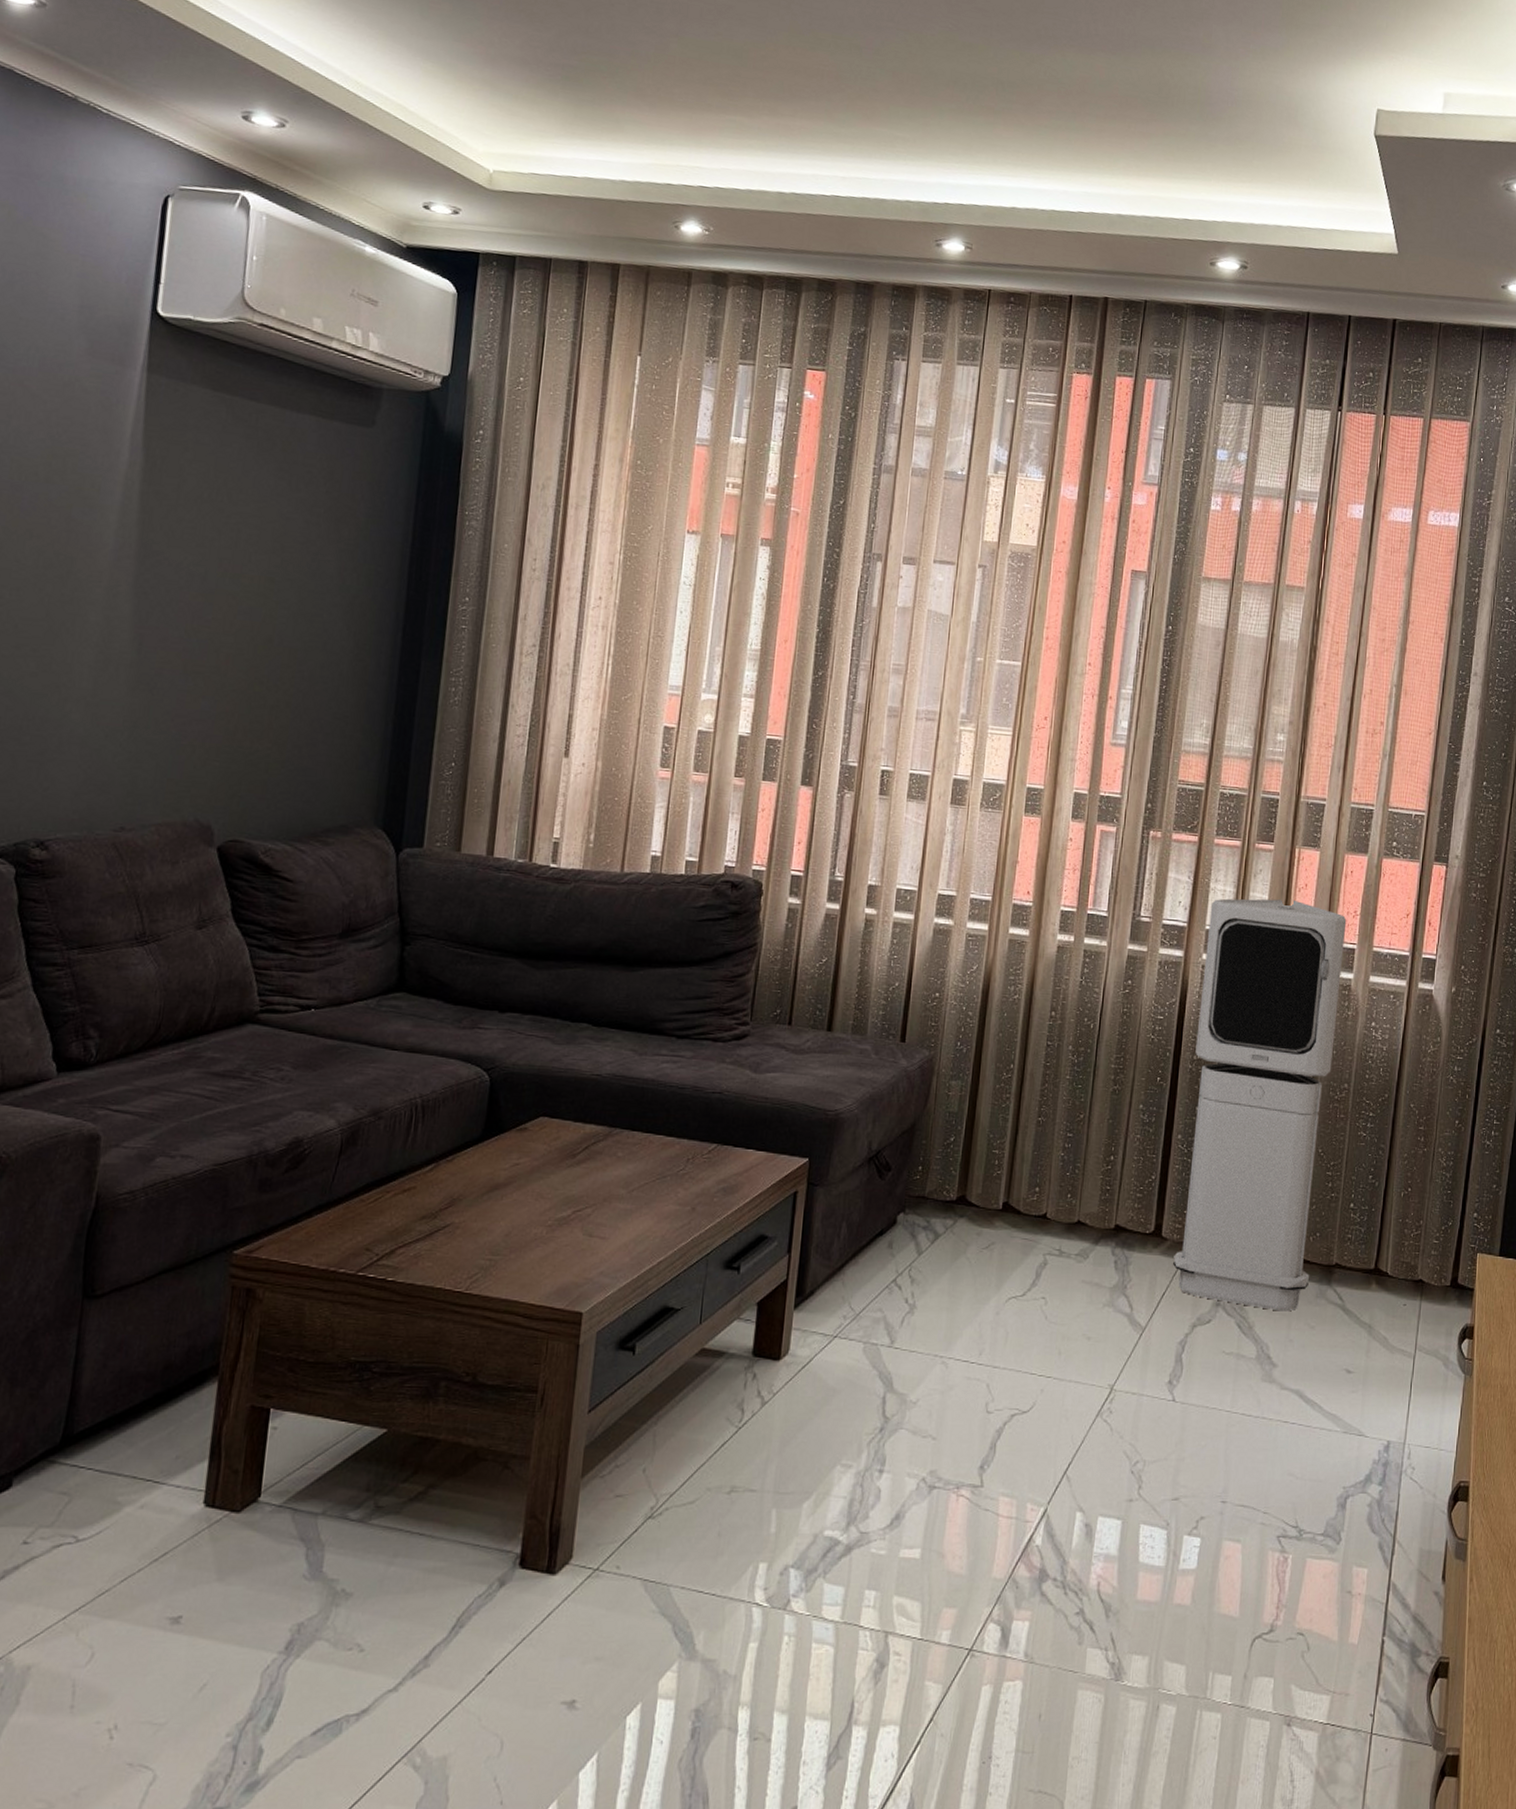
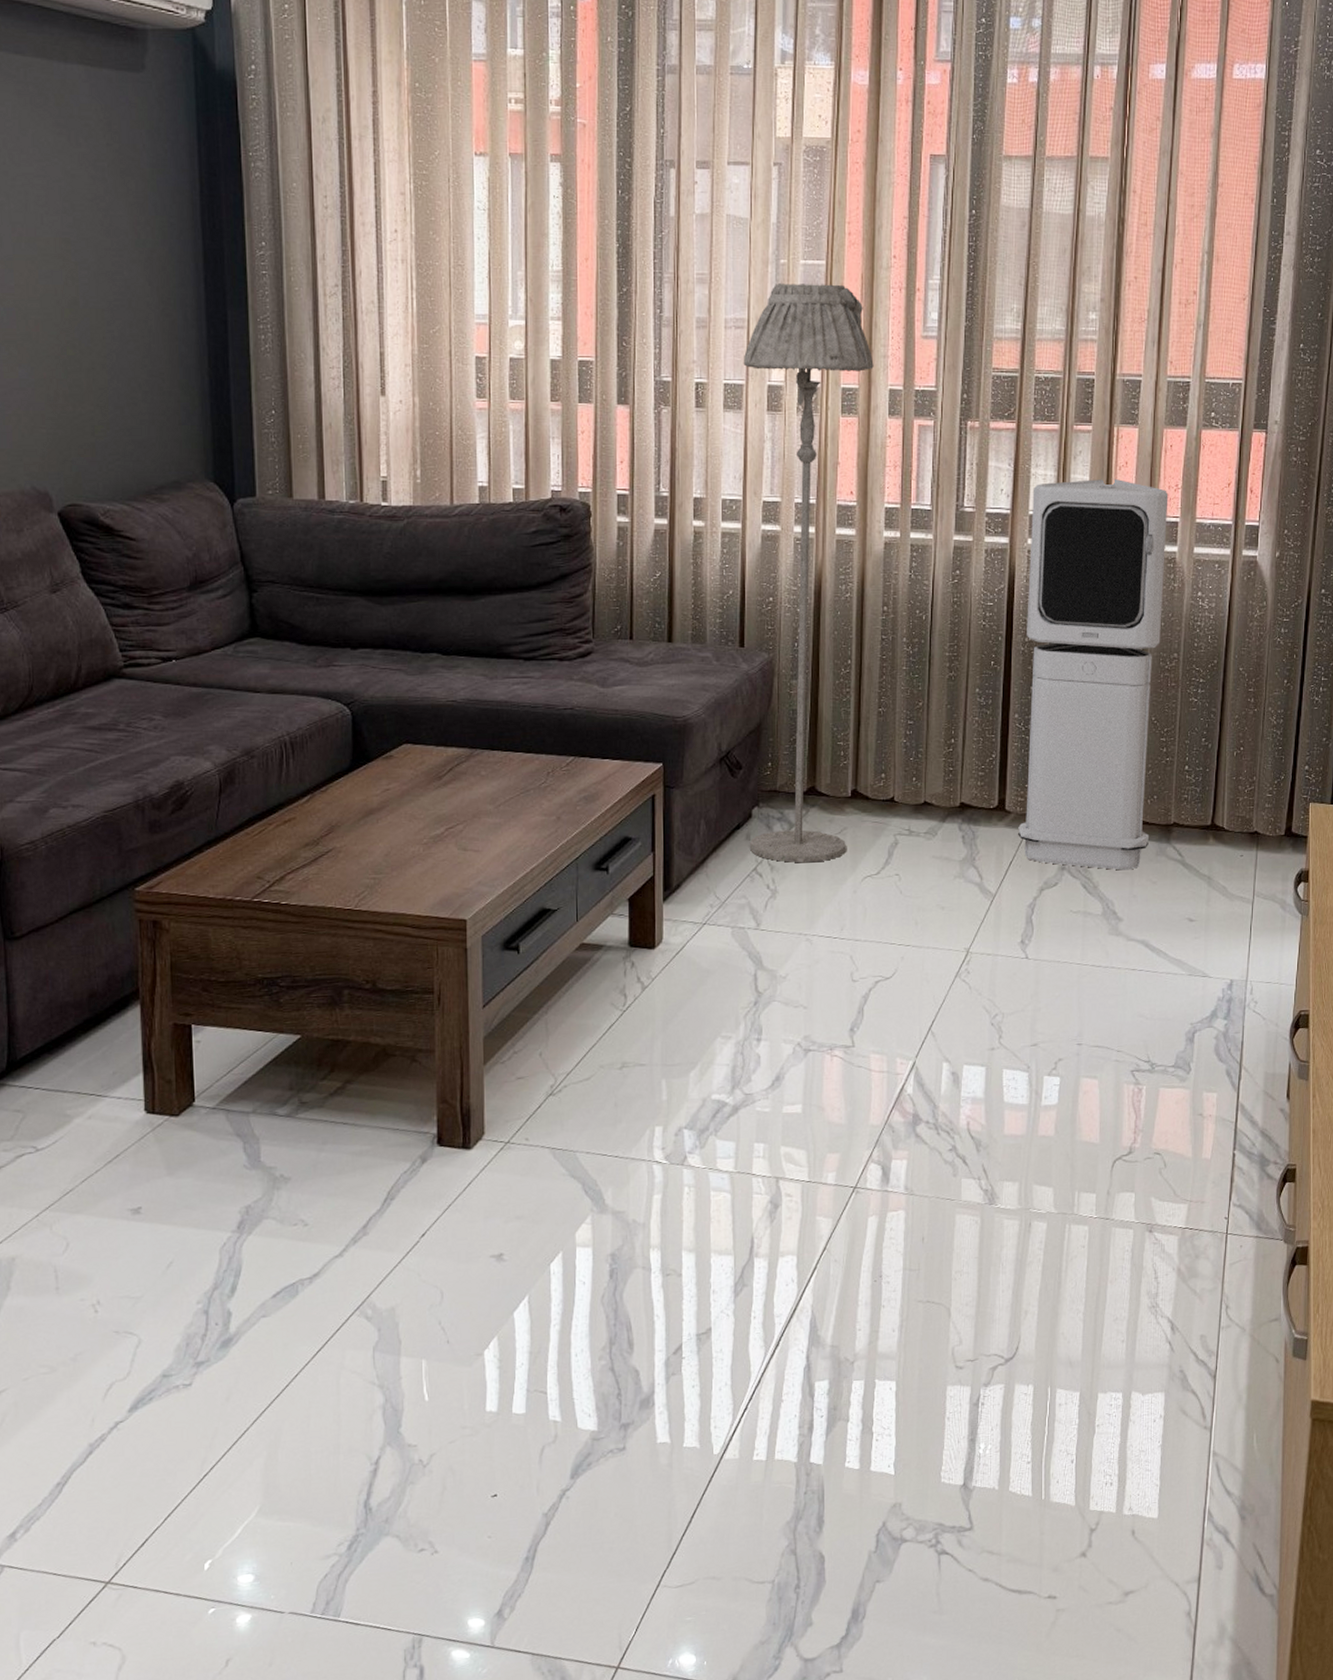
floor lamp: none [890,680,1061,1278] -> present [743,283,874,863]

